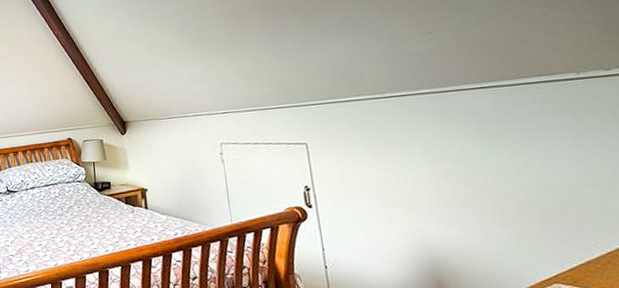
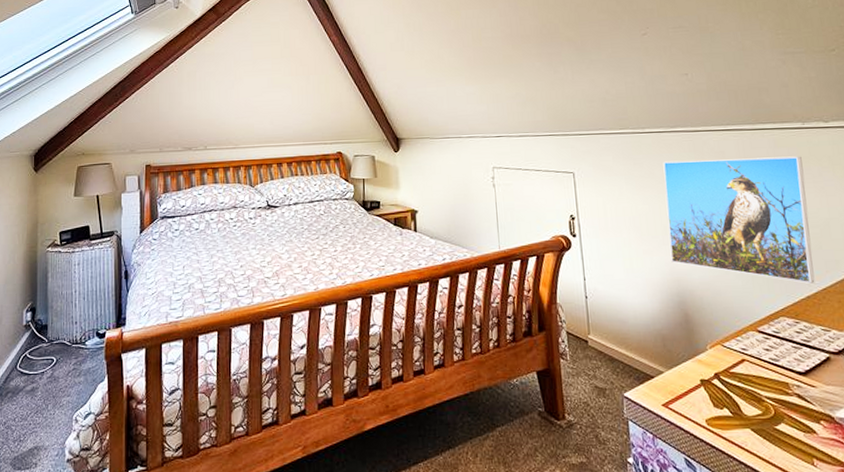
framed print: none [406,109,597,248] -> present [663,156,815,284]

